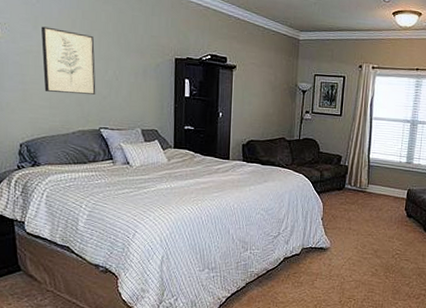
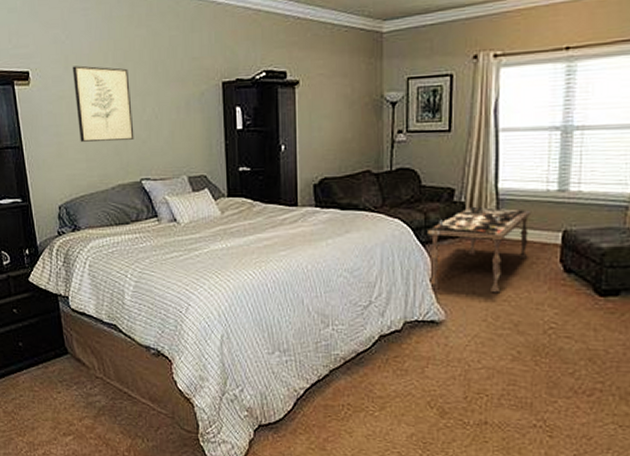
coffee table: none [321,169,390,230] -> present [428,206,532,293]

